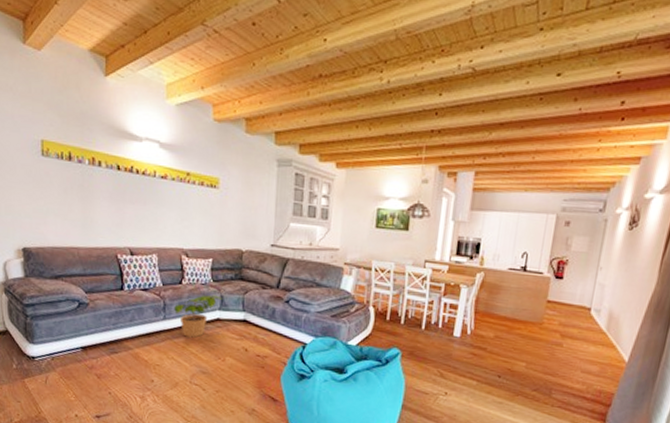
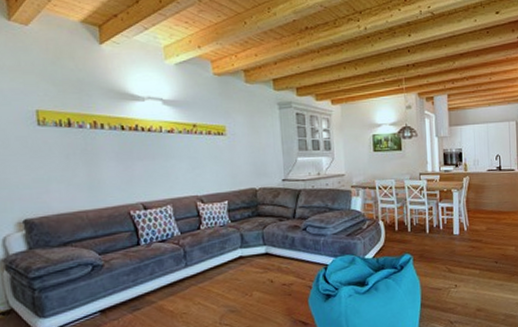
potted plant: present [174,294,223,338] -> none [195,234,243,280]

